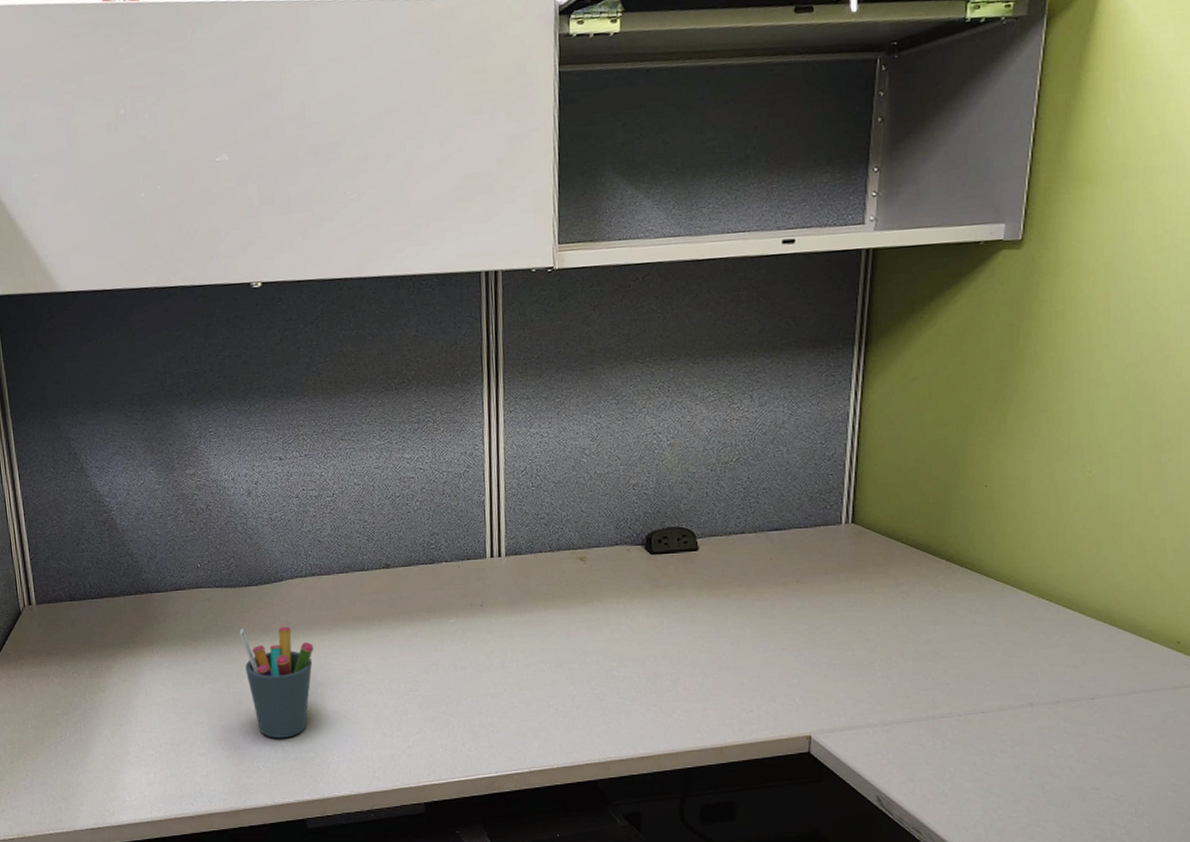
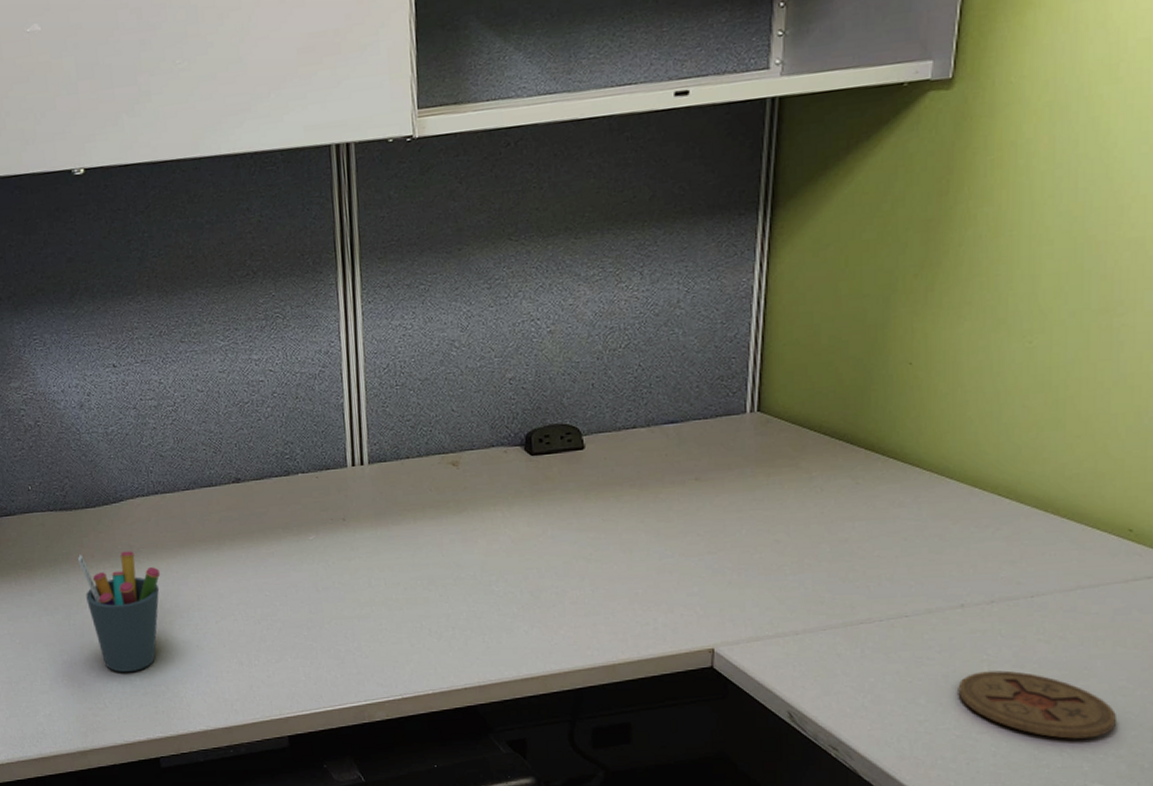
coaster: none [1028,765,1168,830] -> present [958,670,1116,739]

